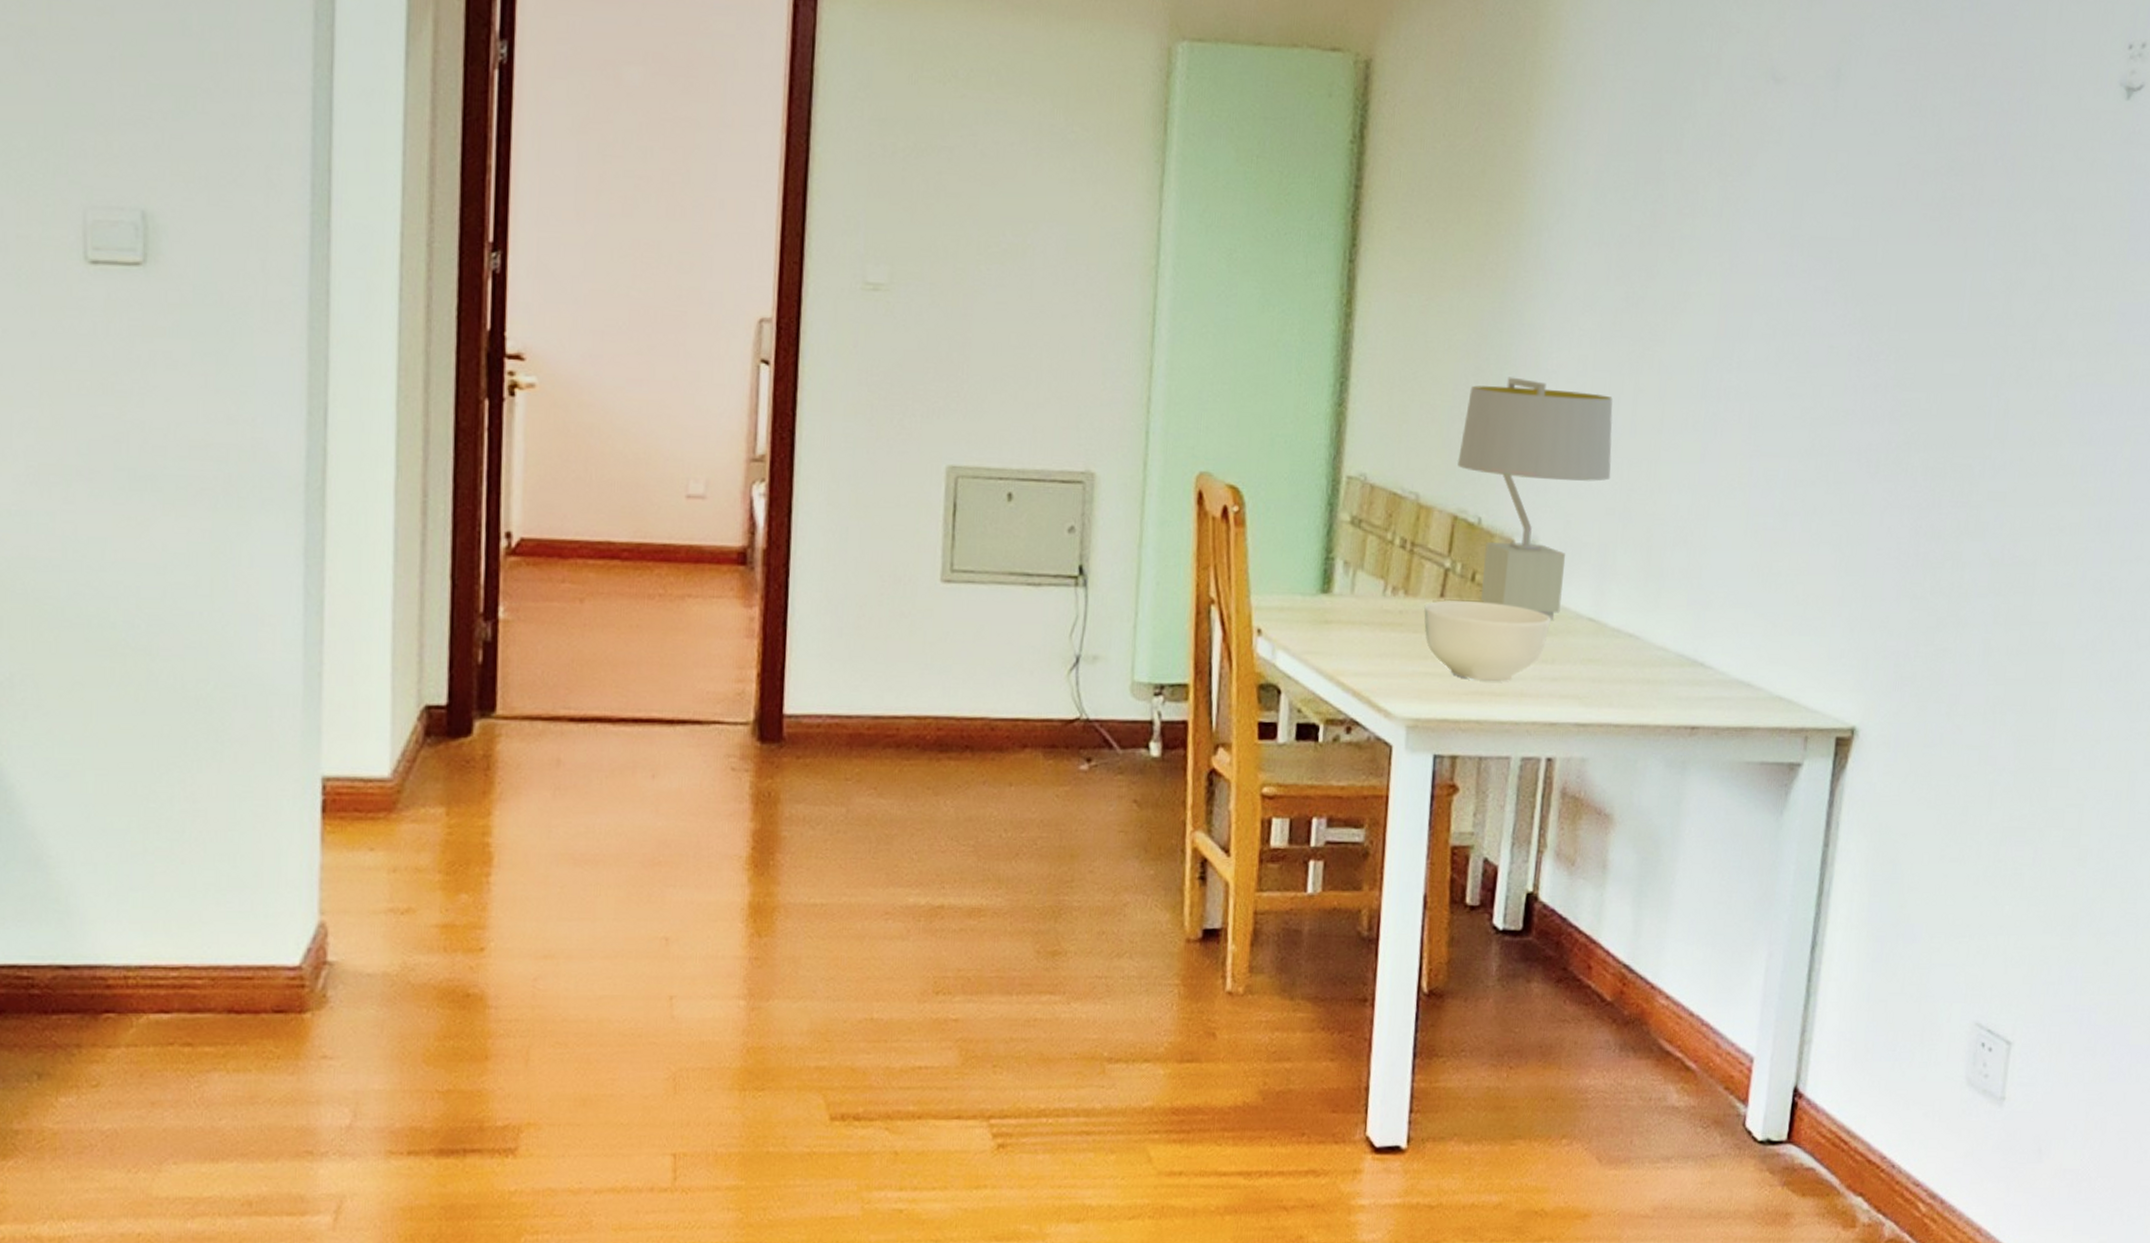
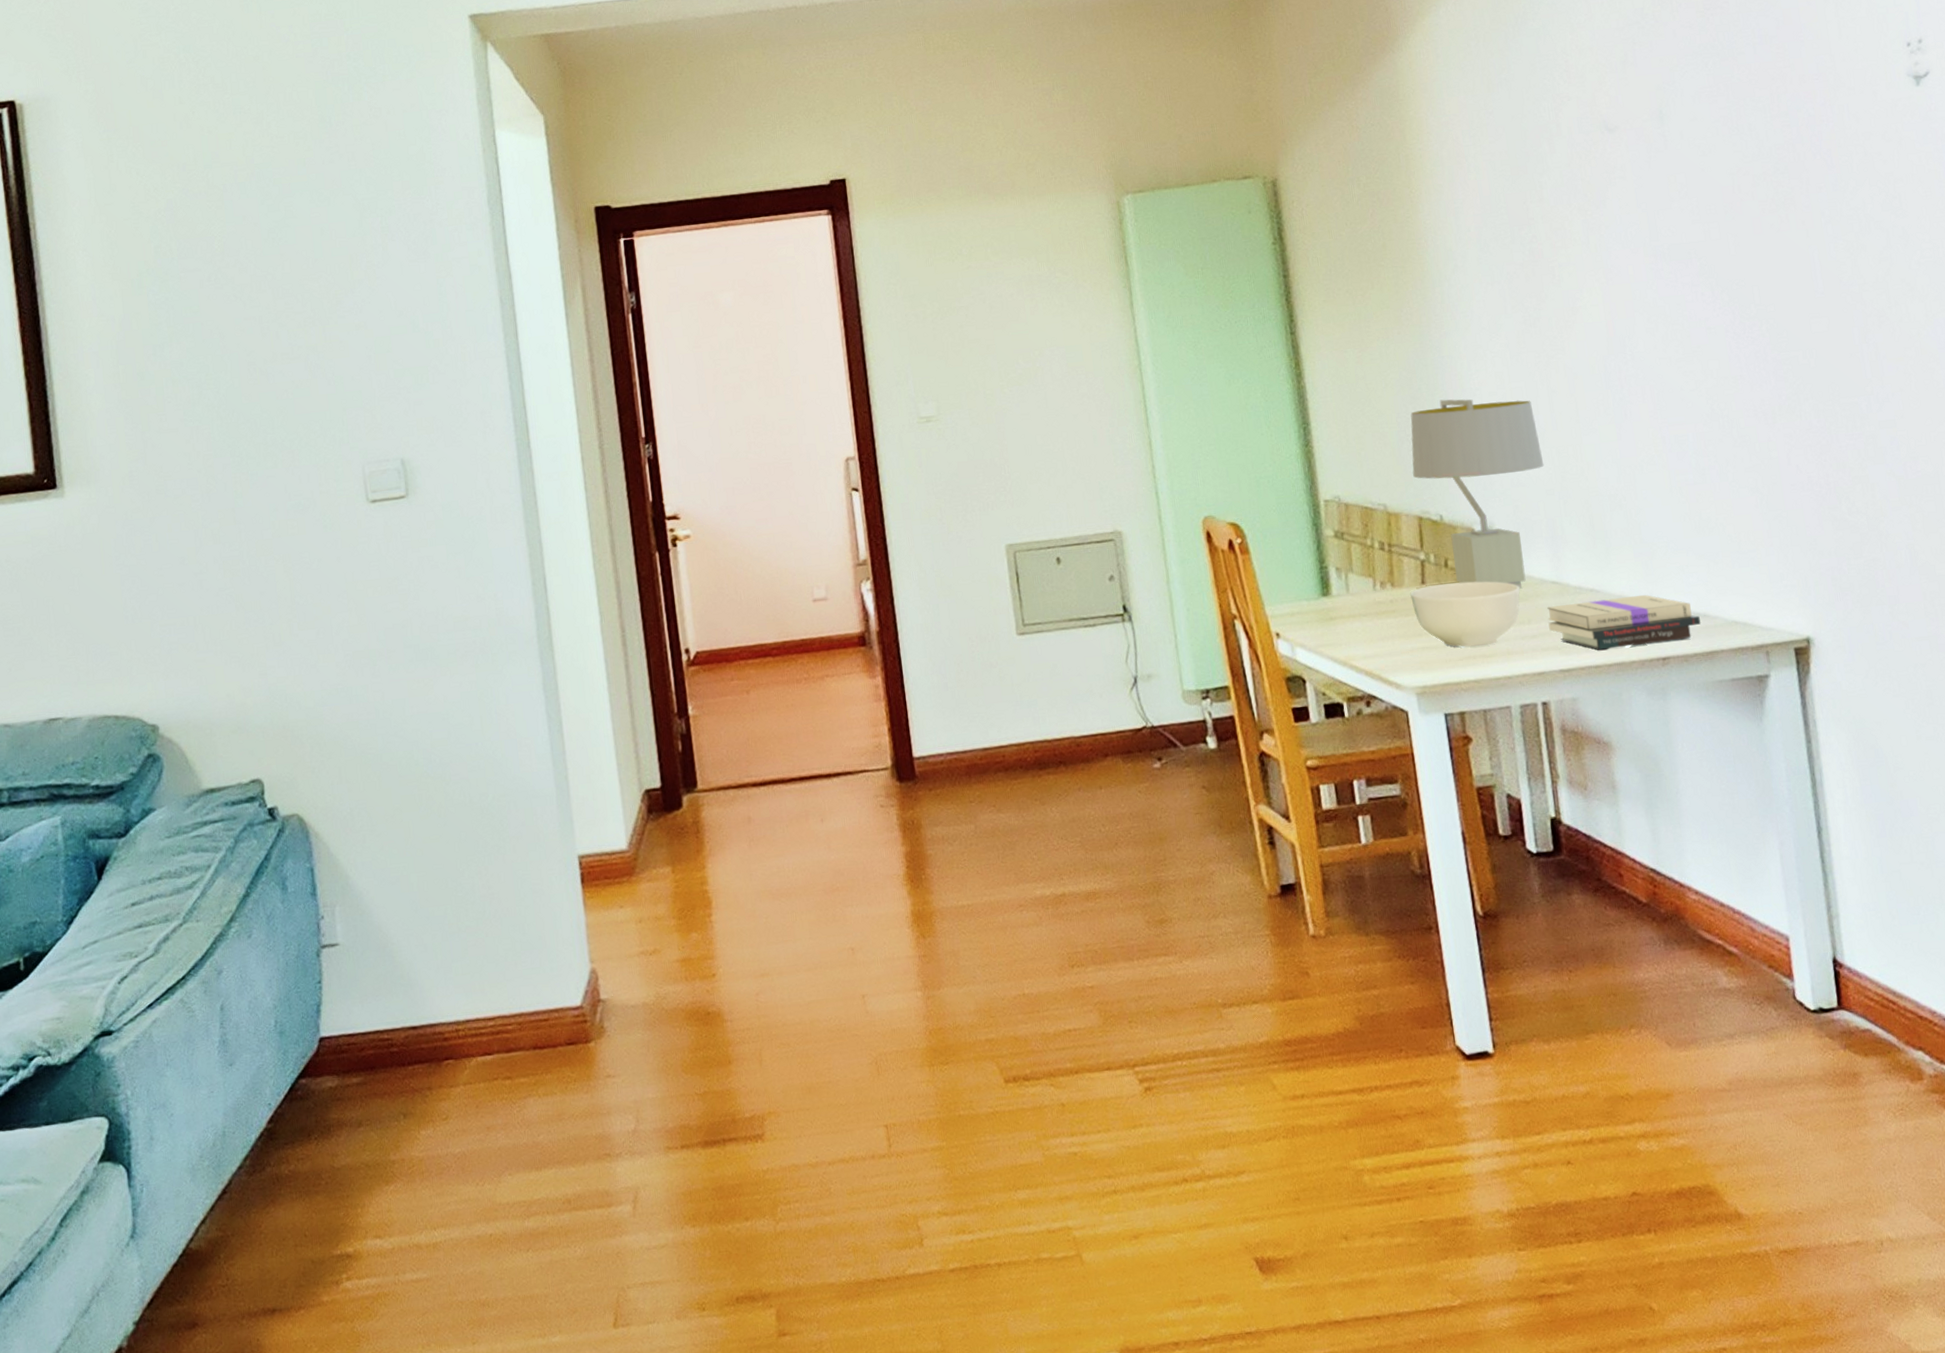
books: none [1573,646,1743,708] -> present [1547,594,1701,650]

